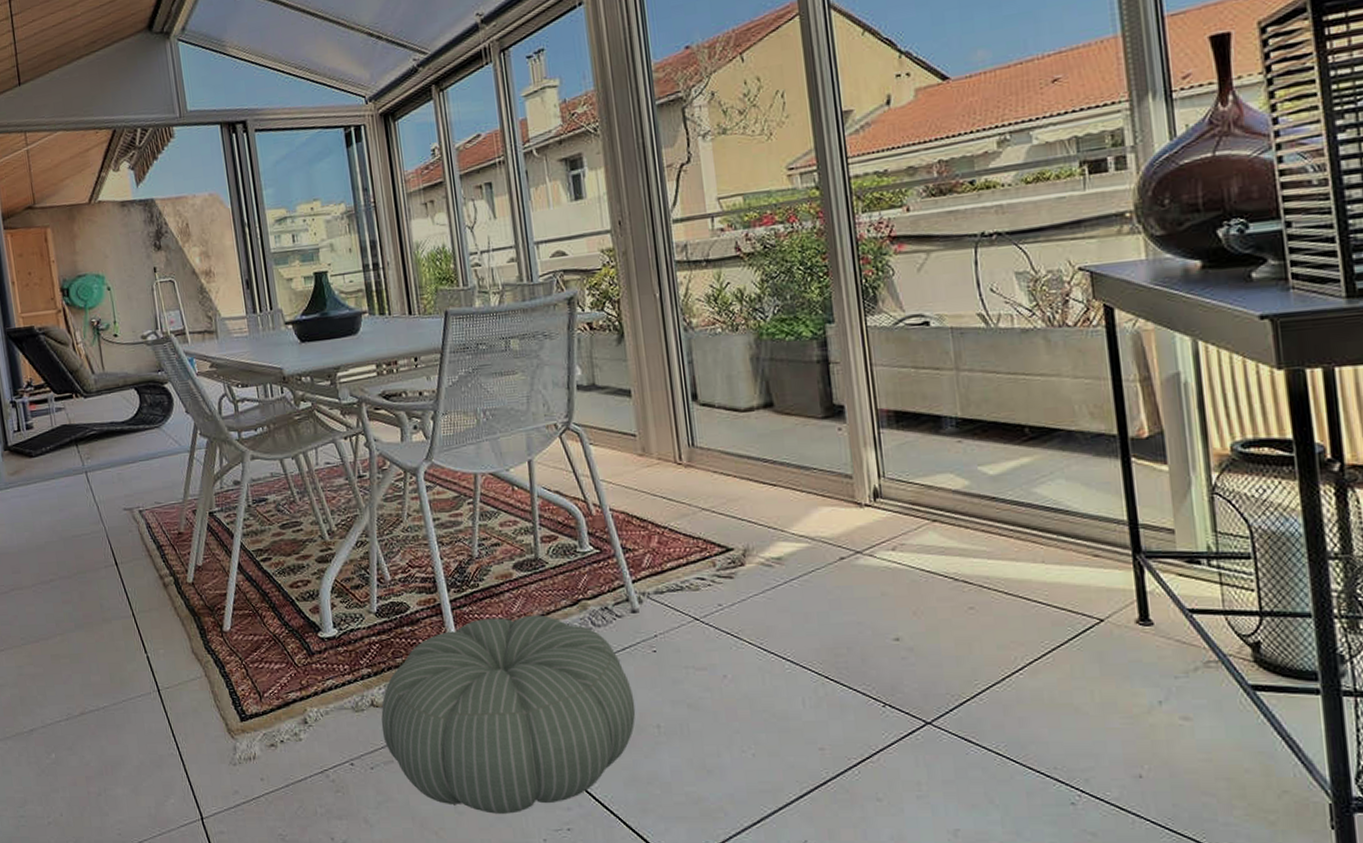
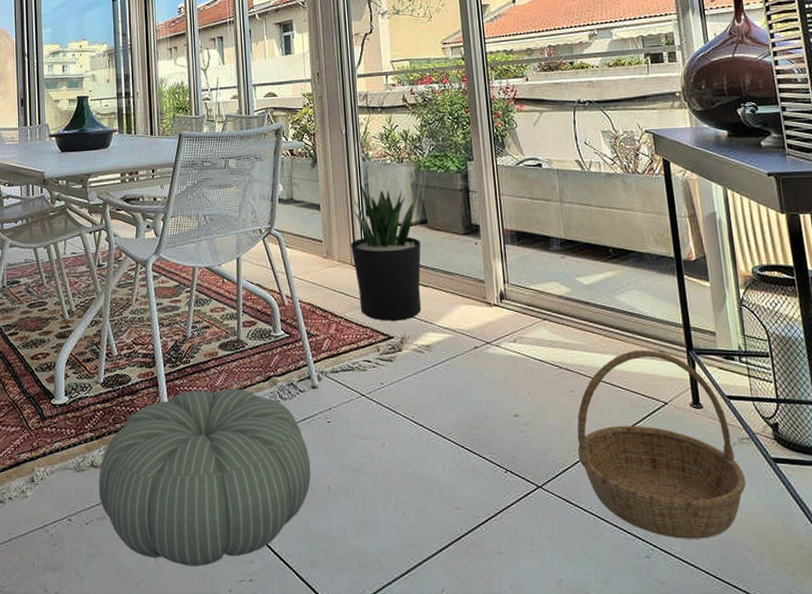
planter: none [671,358,769,530] -> present [351,182,422,321]
basket: none [978,555,1212,783] -> present [577,350,747,539]

